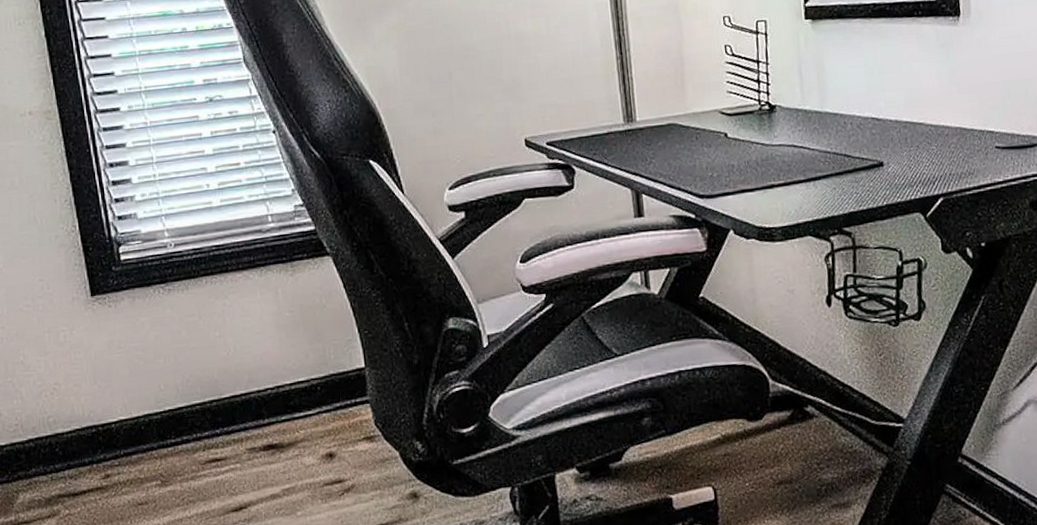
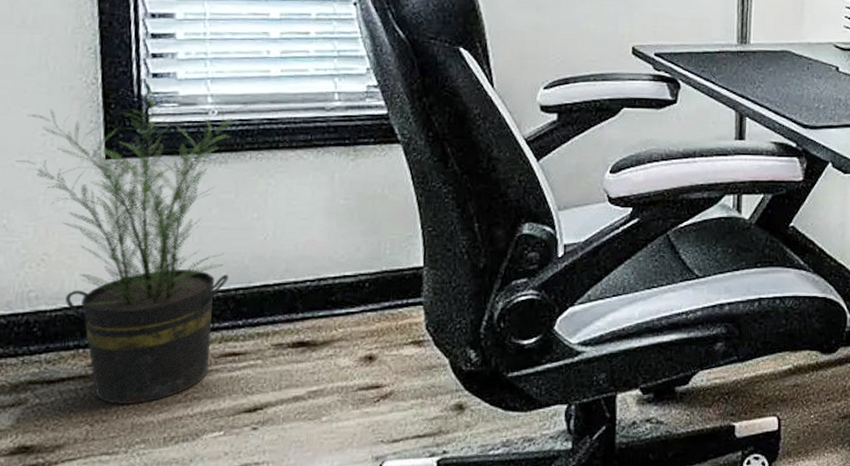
potted plant: none [24,228,204,511] -> present [17,86,255,404]

